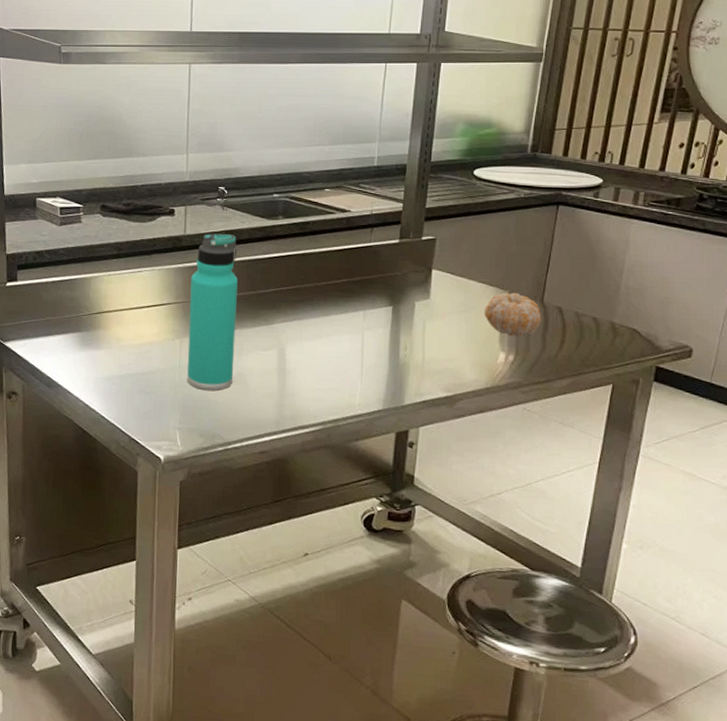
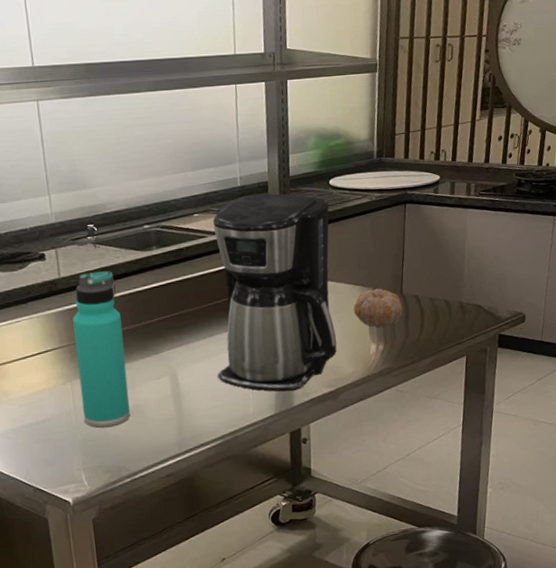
coffee maker: none [327,175,470,388] -> present [212,193,337,392]

